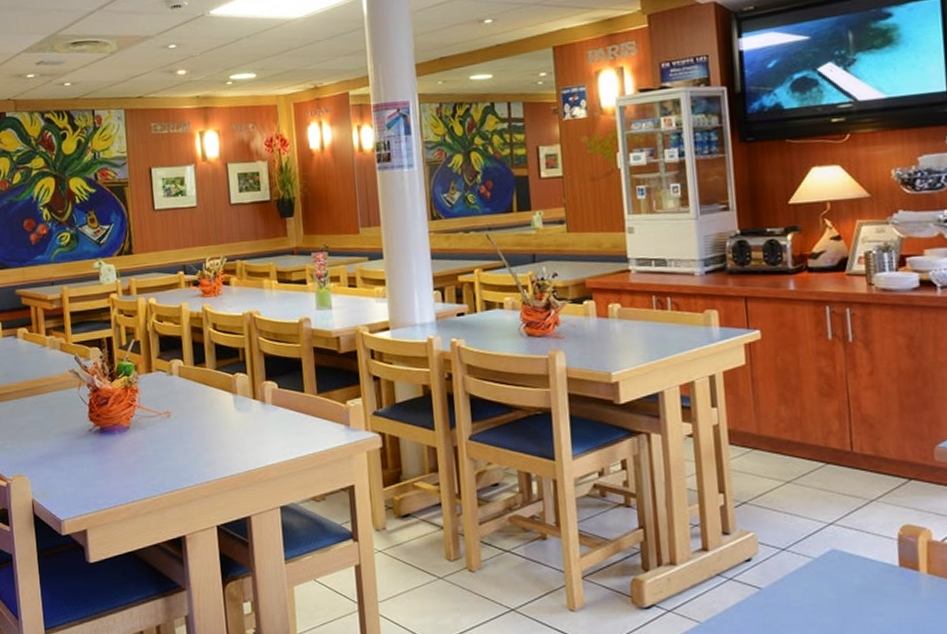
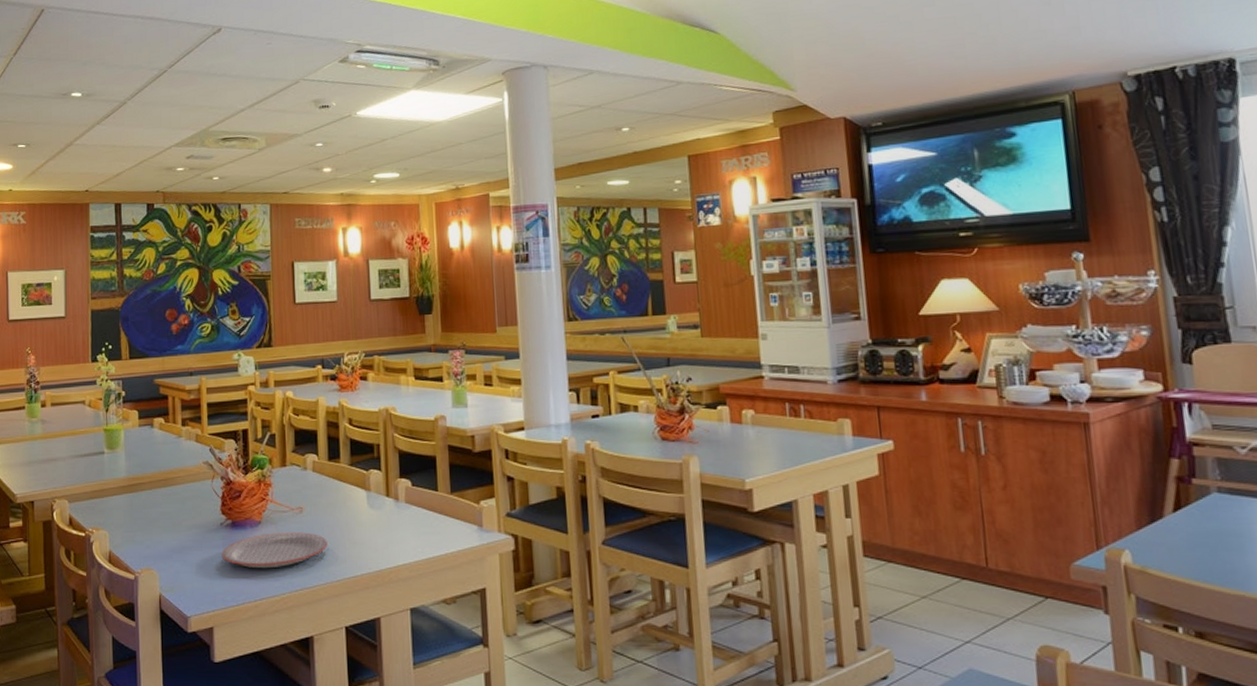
plate: none [91,436,196,473] -> present [221,532,328,569]

